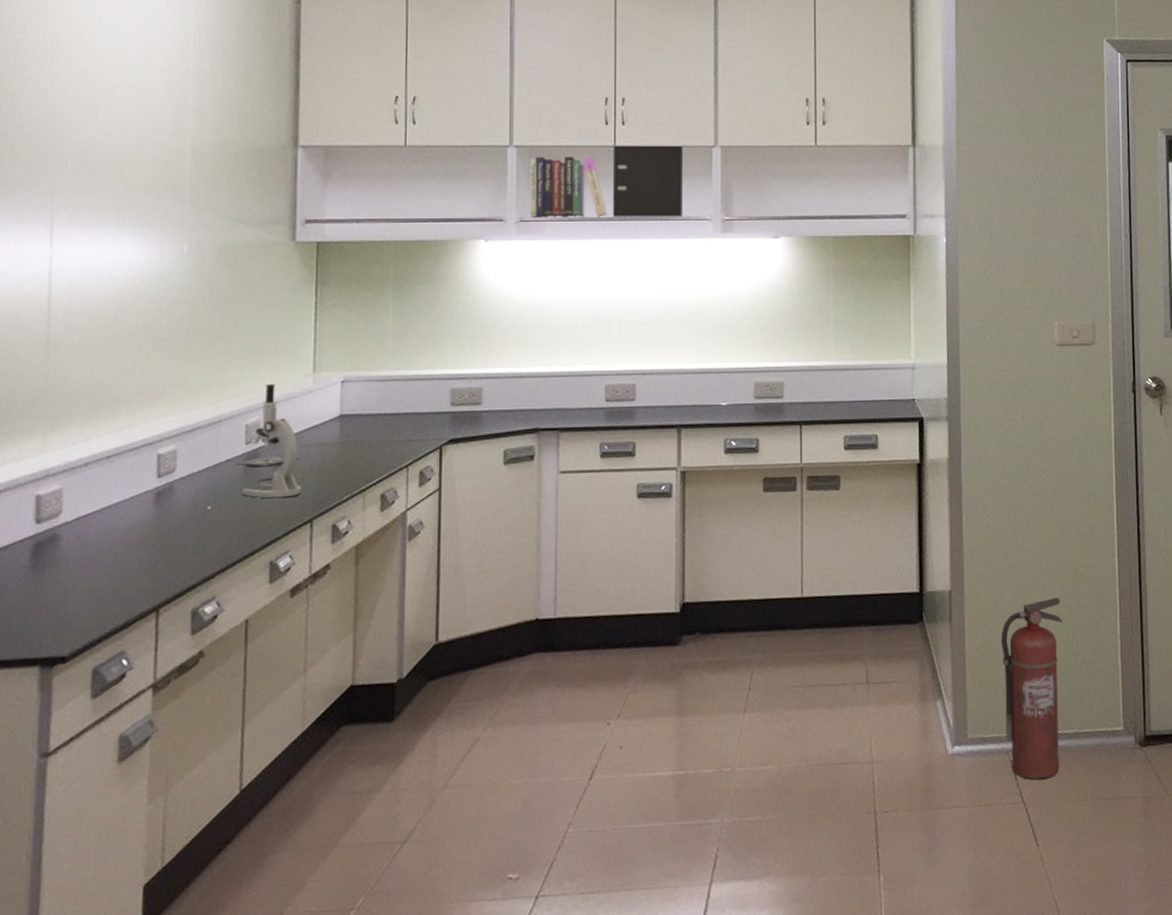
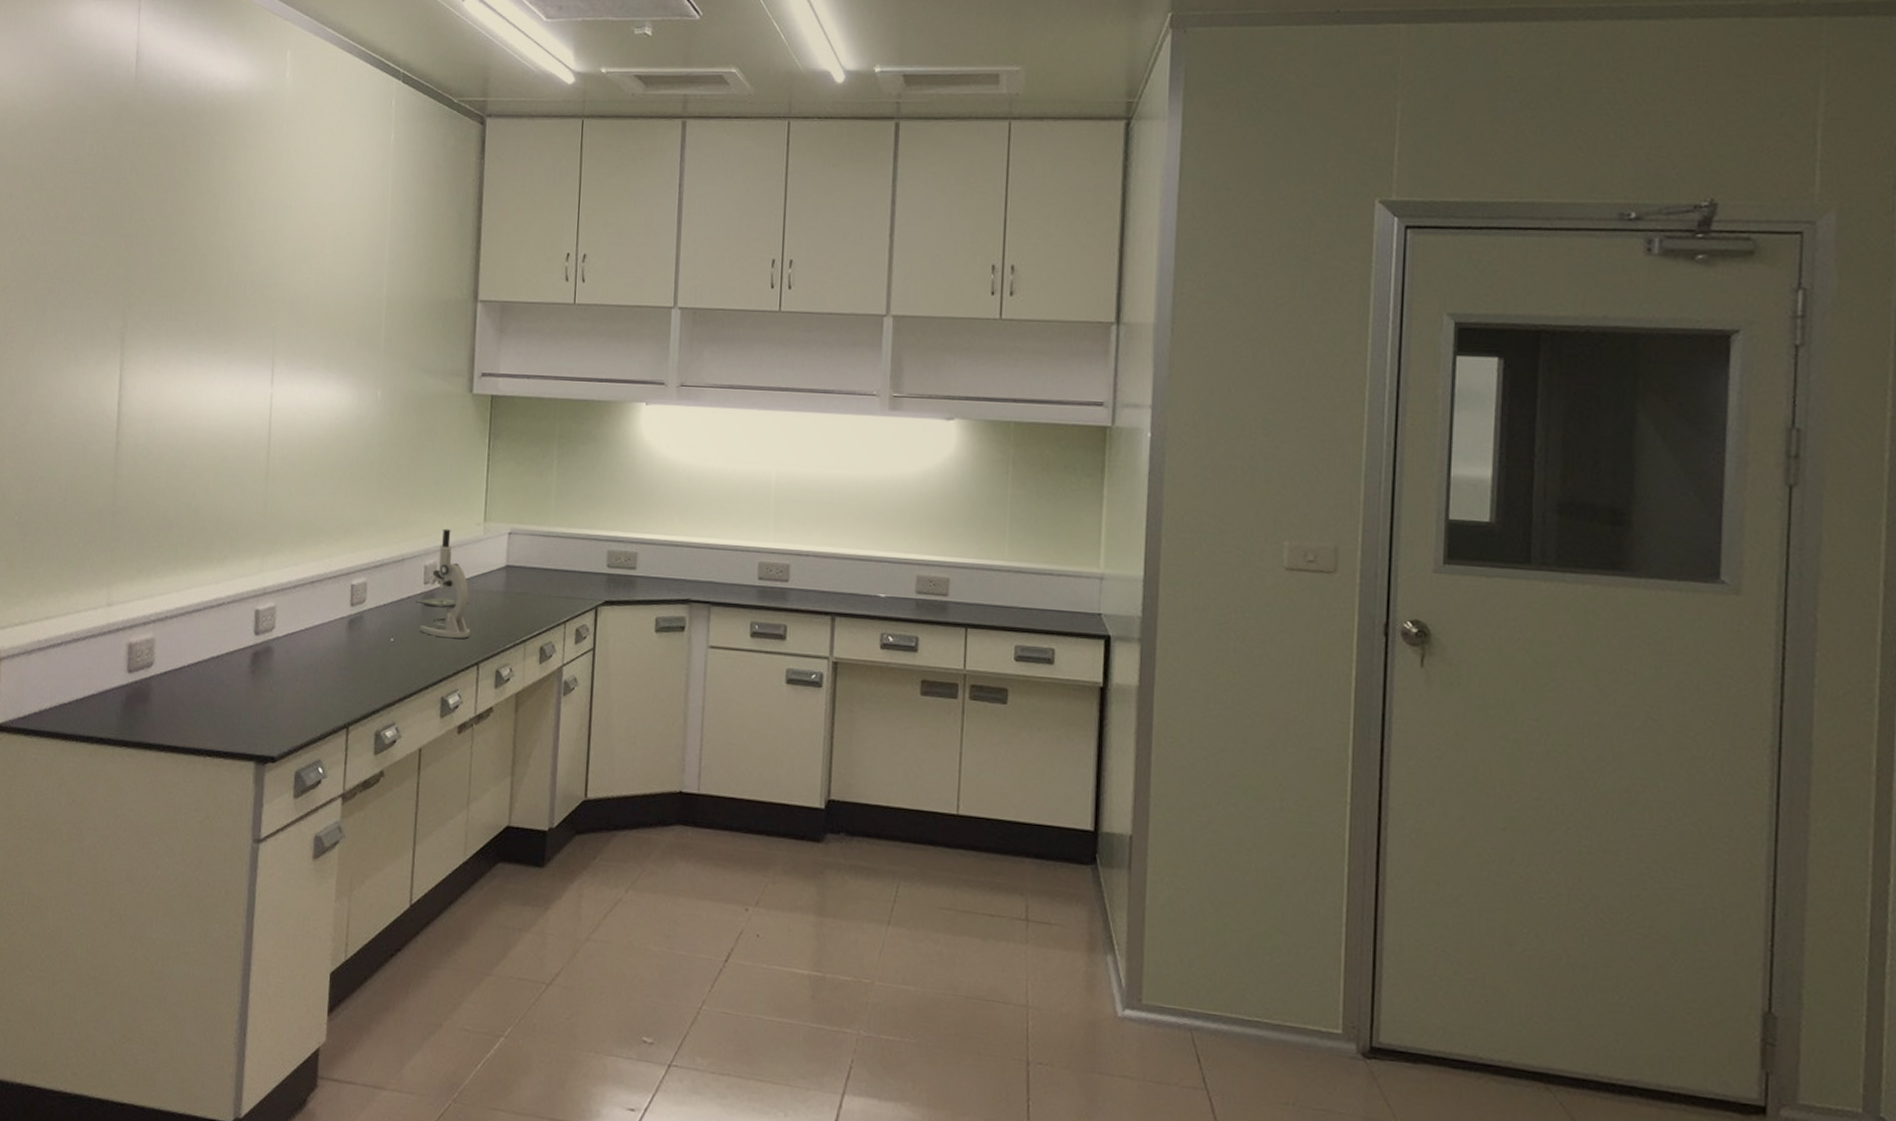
books: present [529,156,608,218] -> none [690,319,770,386]
binder: present [612,143,684,217] -> none [773,308,853,391]
fire extinguisher: present [1000,598,1063,780] -> none [1189,864,1271,1070]

